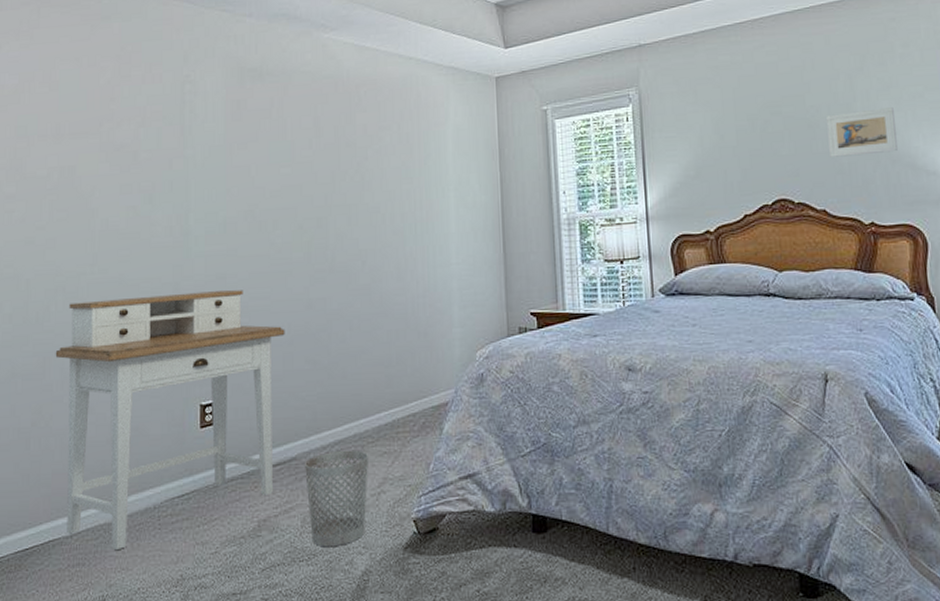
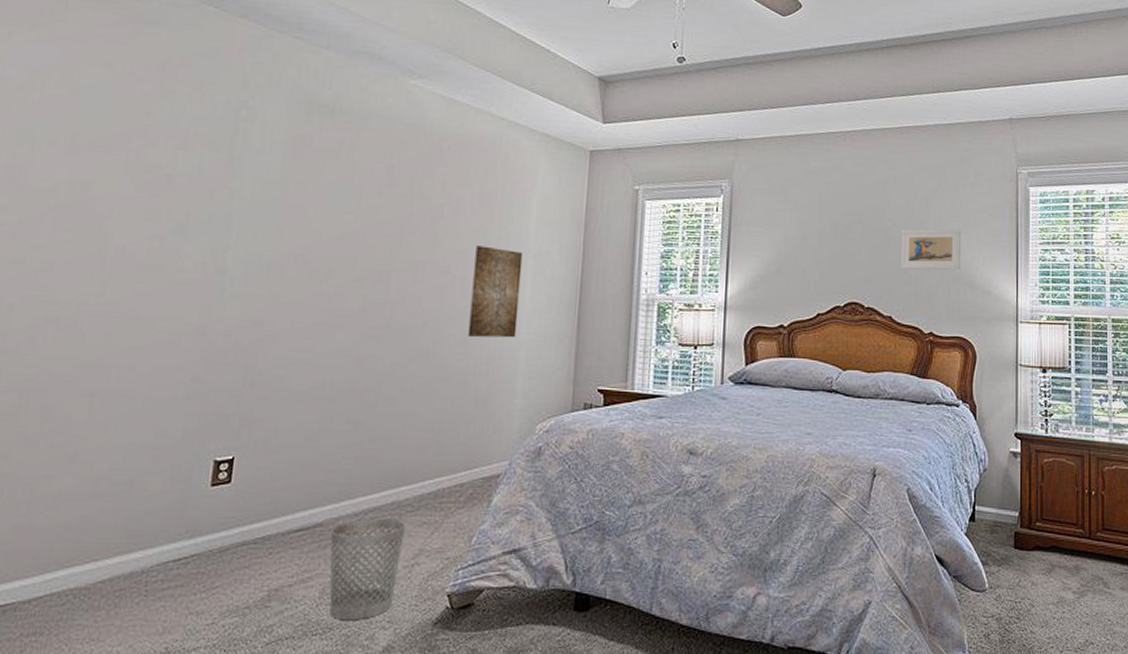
desk: present [55,289,285,551] -> none [24,335,326,619]
wall art: none [401,183,447,271] -> present [468,245,523,338]

